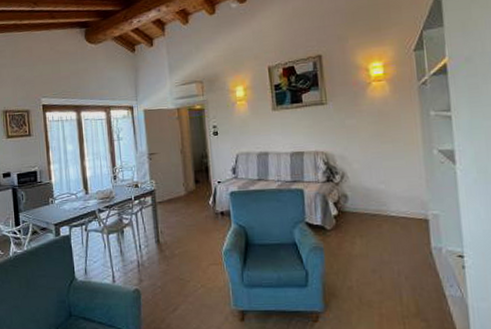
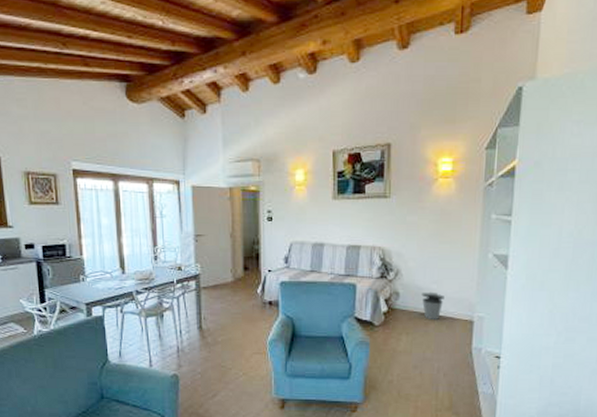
trash can: none [370,192,394,221] -> present [421,292,444,321]

